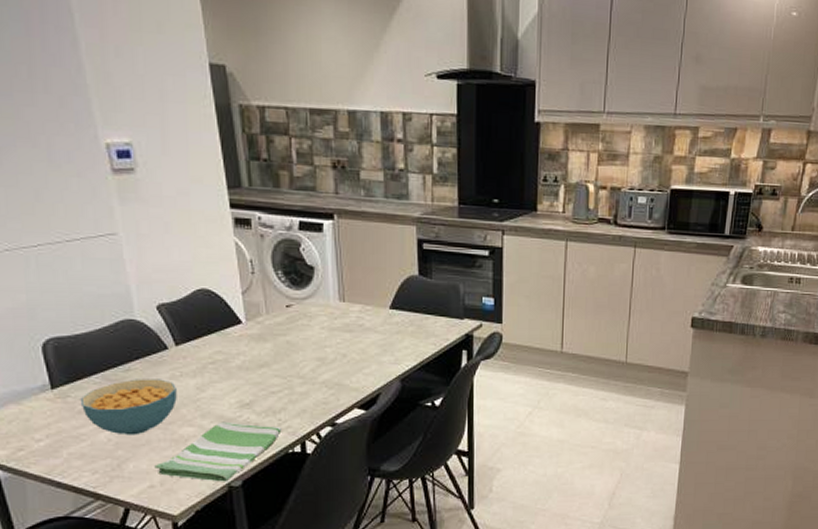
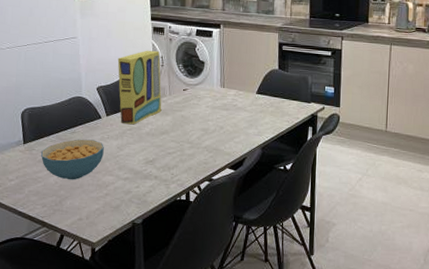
dish towel: present [154,421,282,482] -> none [84,173,173,219]
cereal box: none [184,251,257,356] -> present [117,50,162,125]

